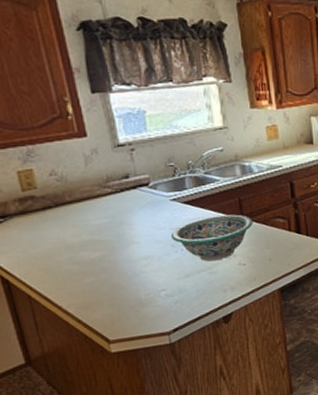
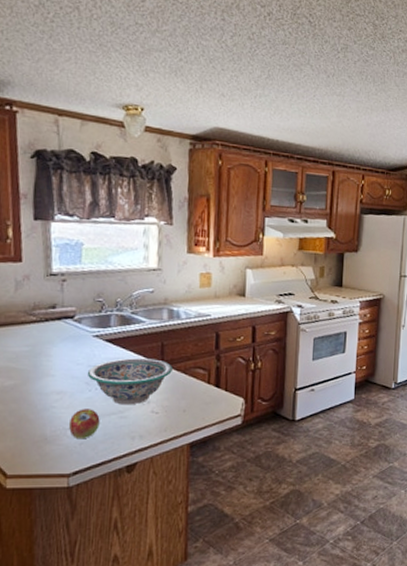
fruit: none [161,269,191,299] -> present [69,409,100,440]

